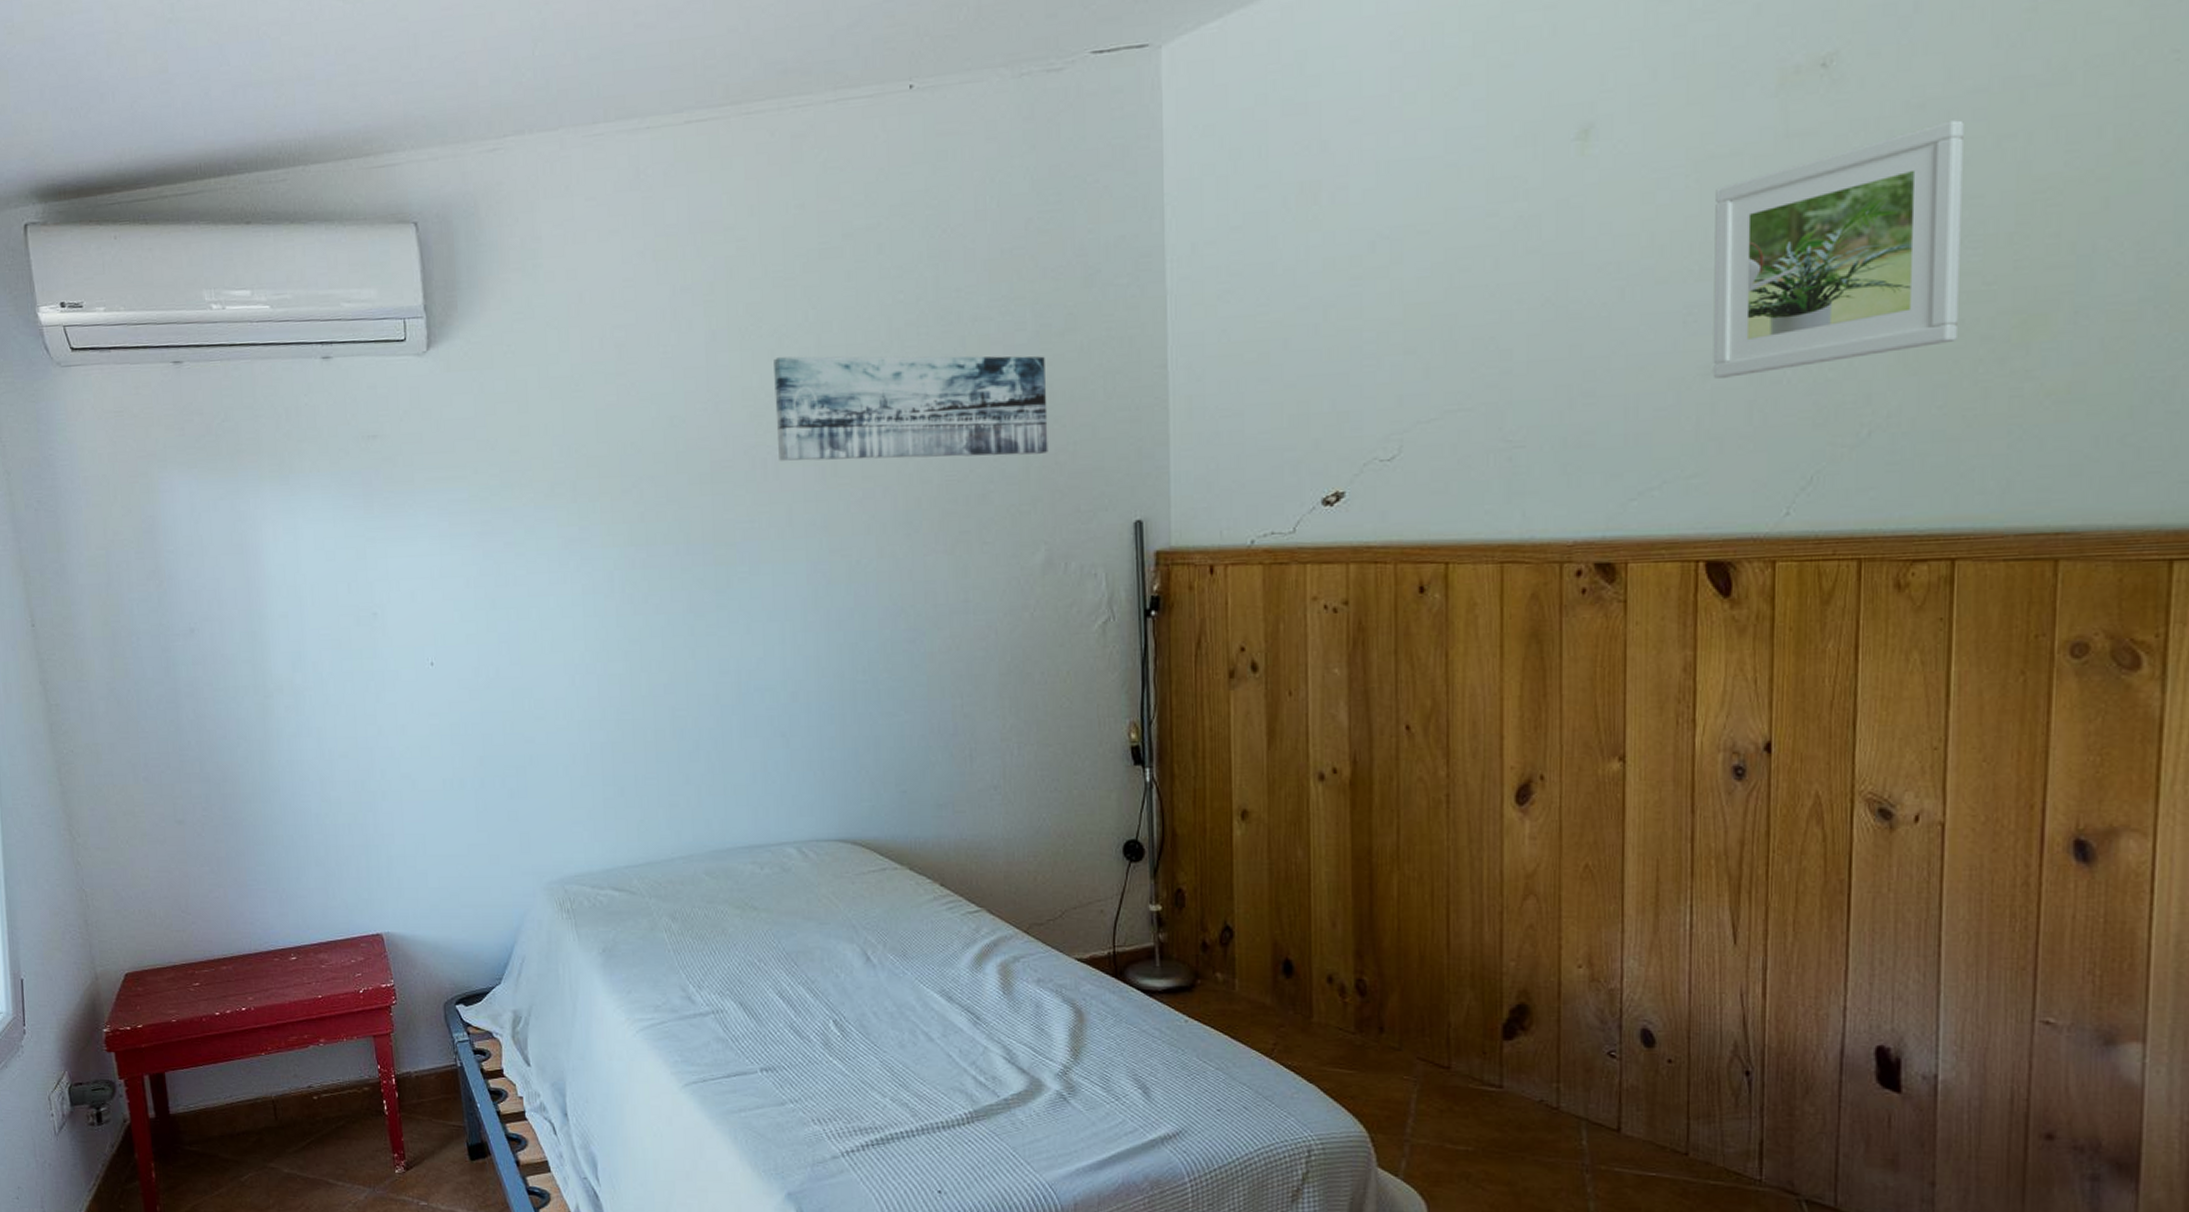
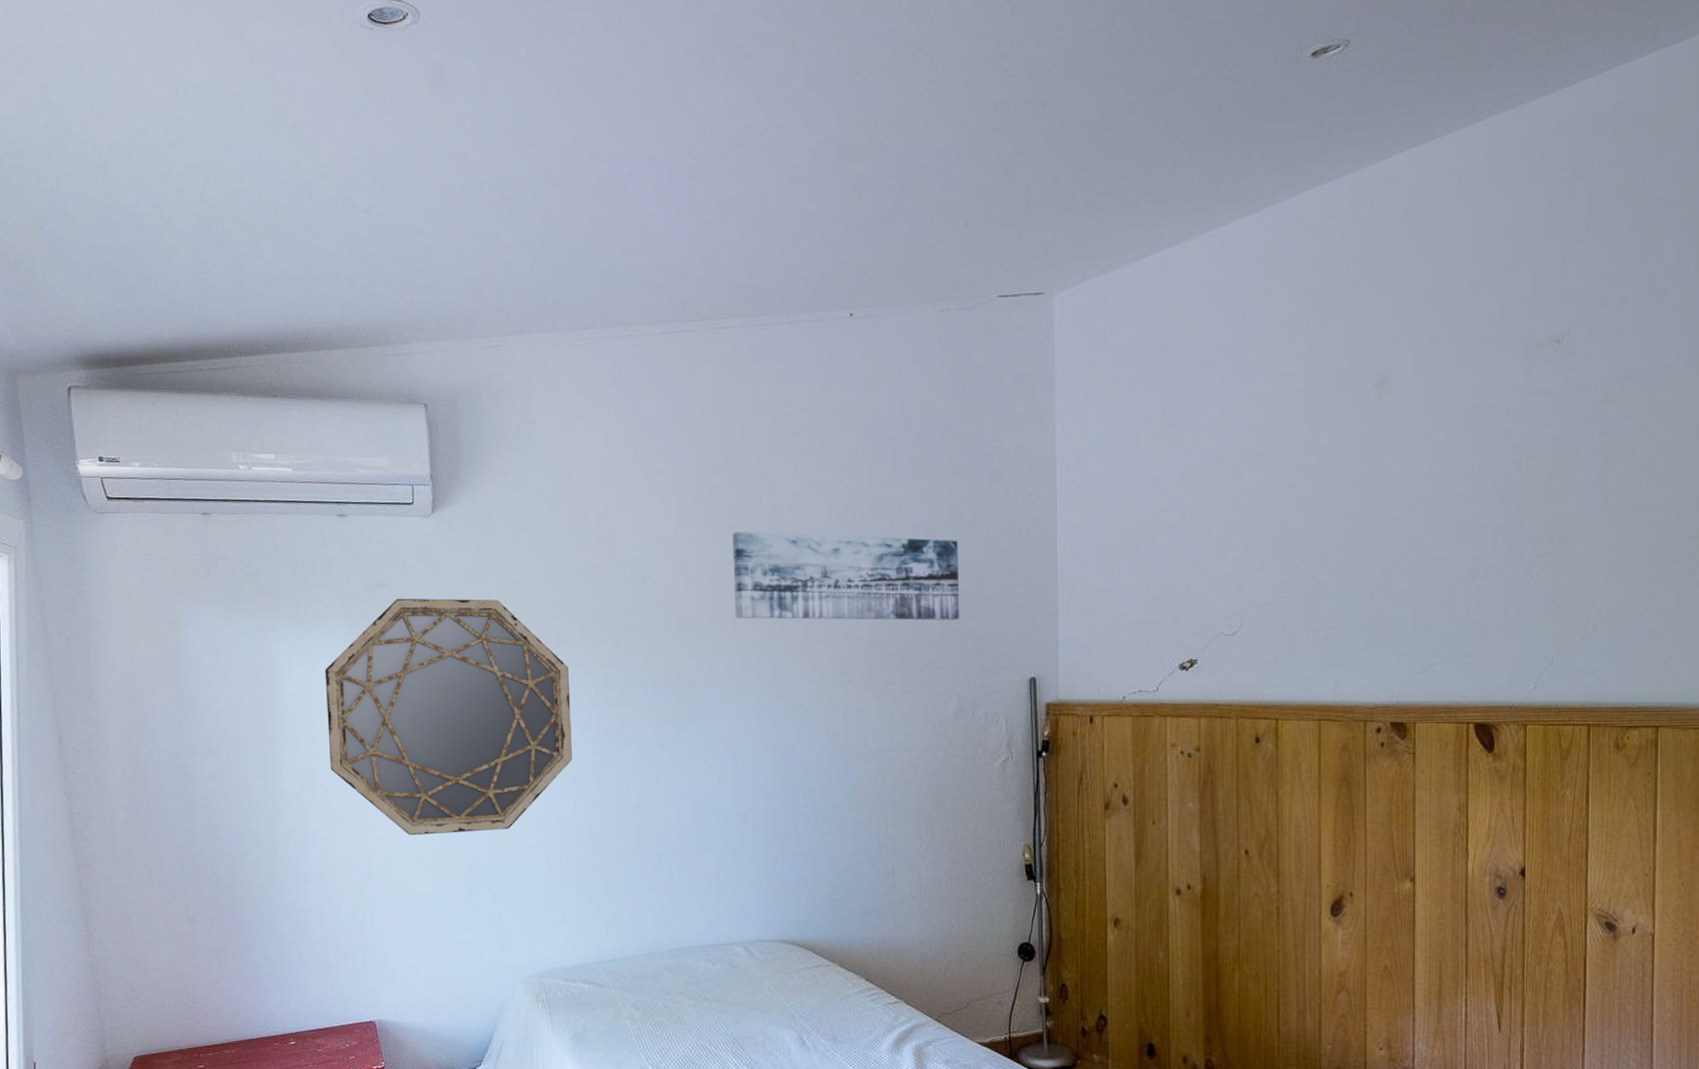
home mirror: none [314,448,595,724] -> present [325,598,573,836]
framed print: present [1712,120,1964,378] -> none [1478,389,1659,579]

